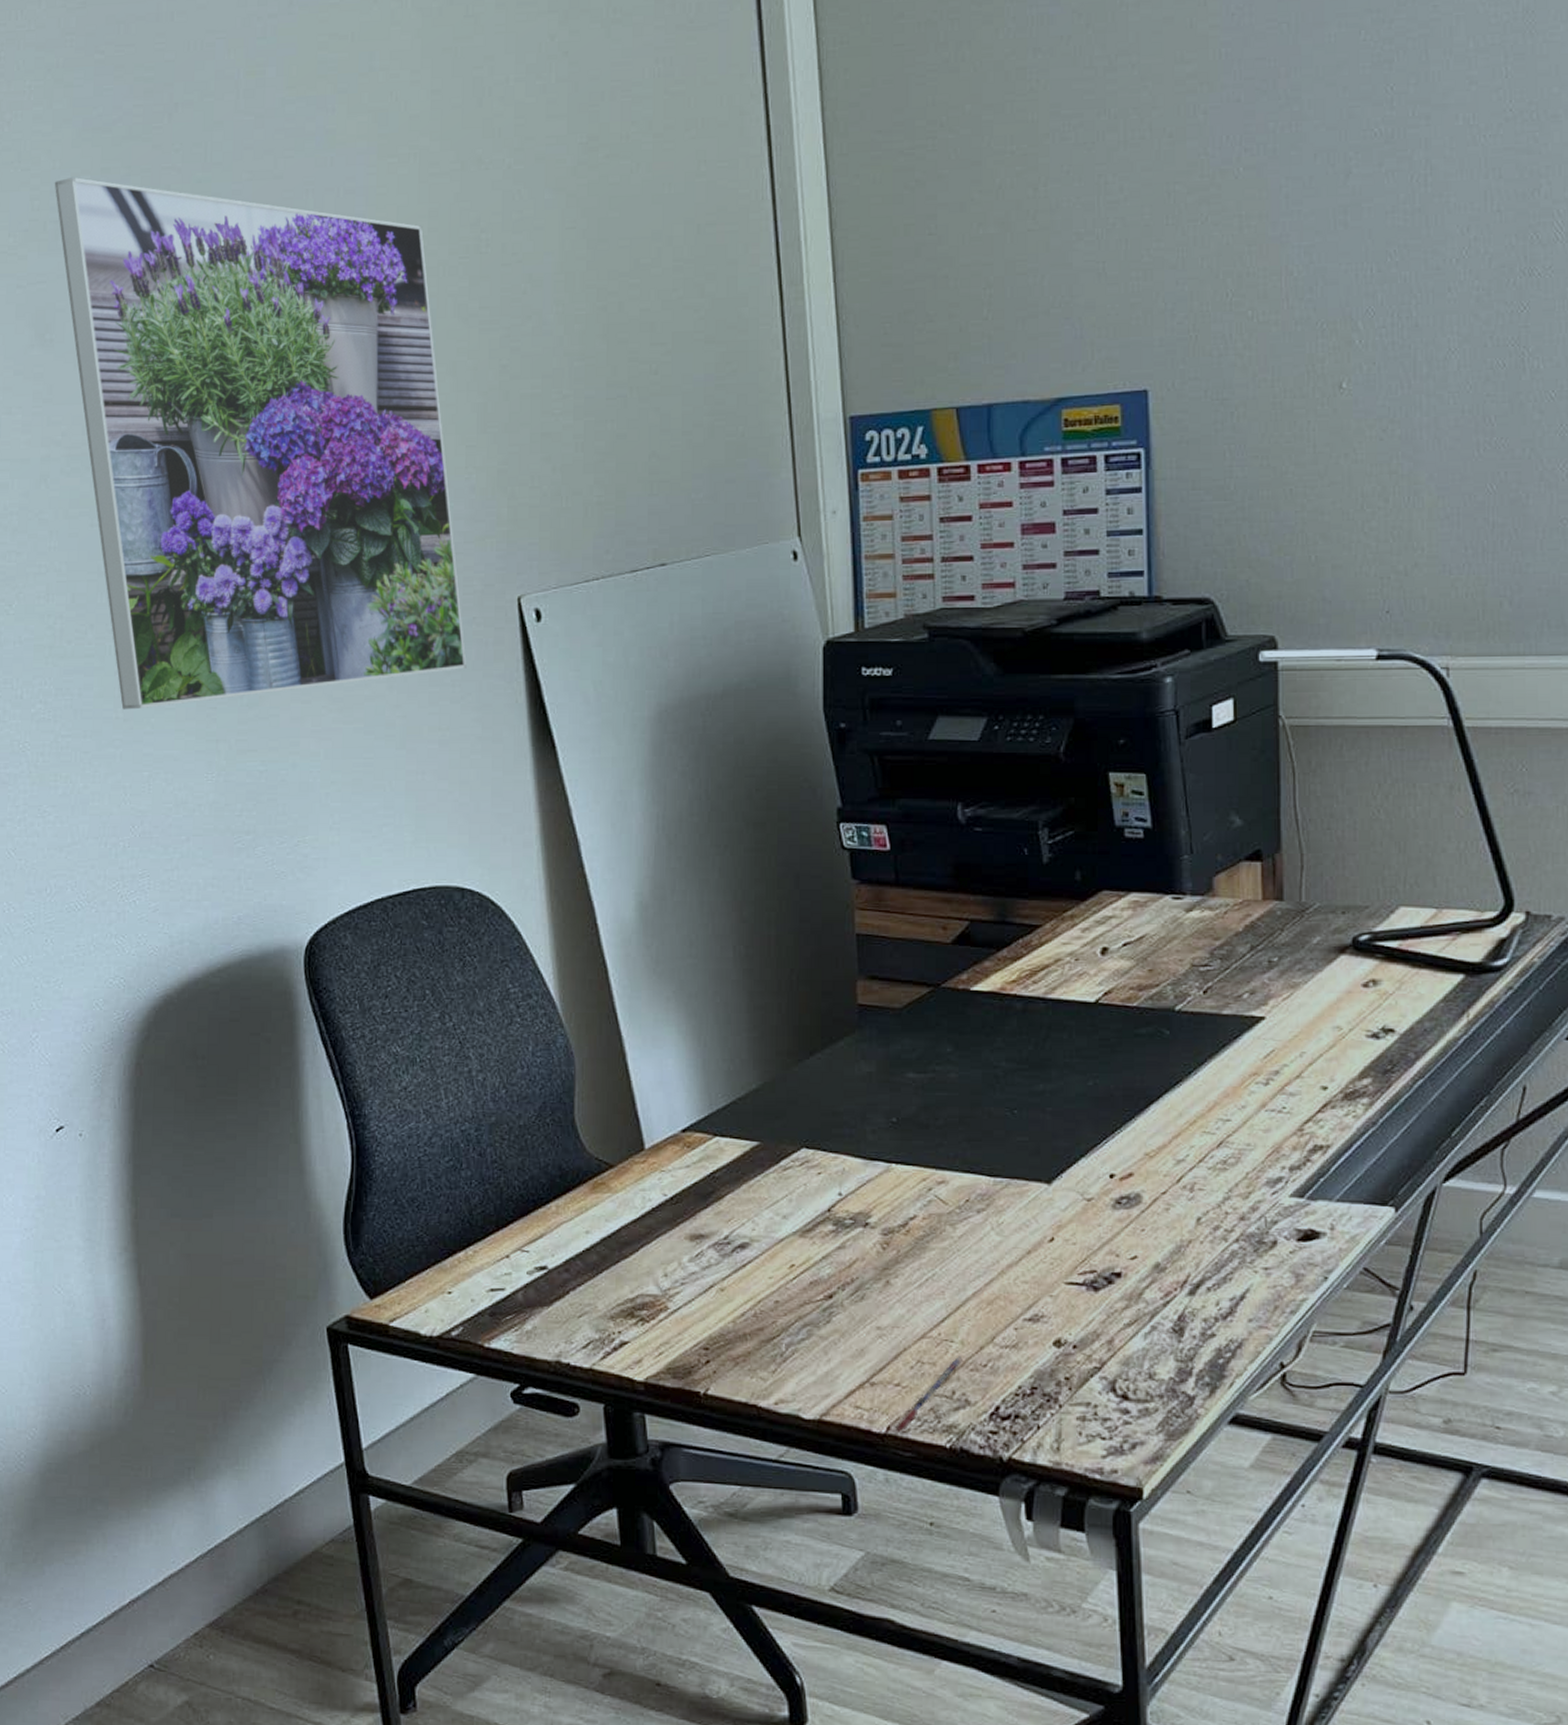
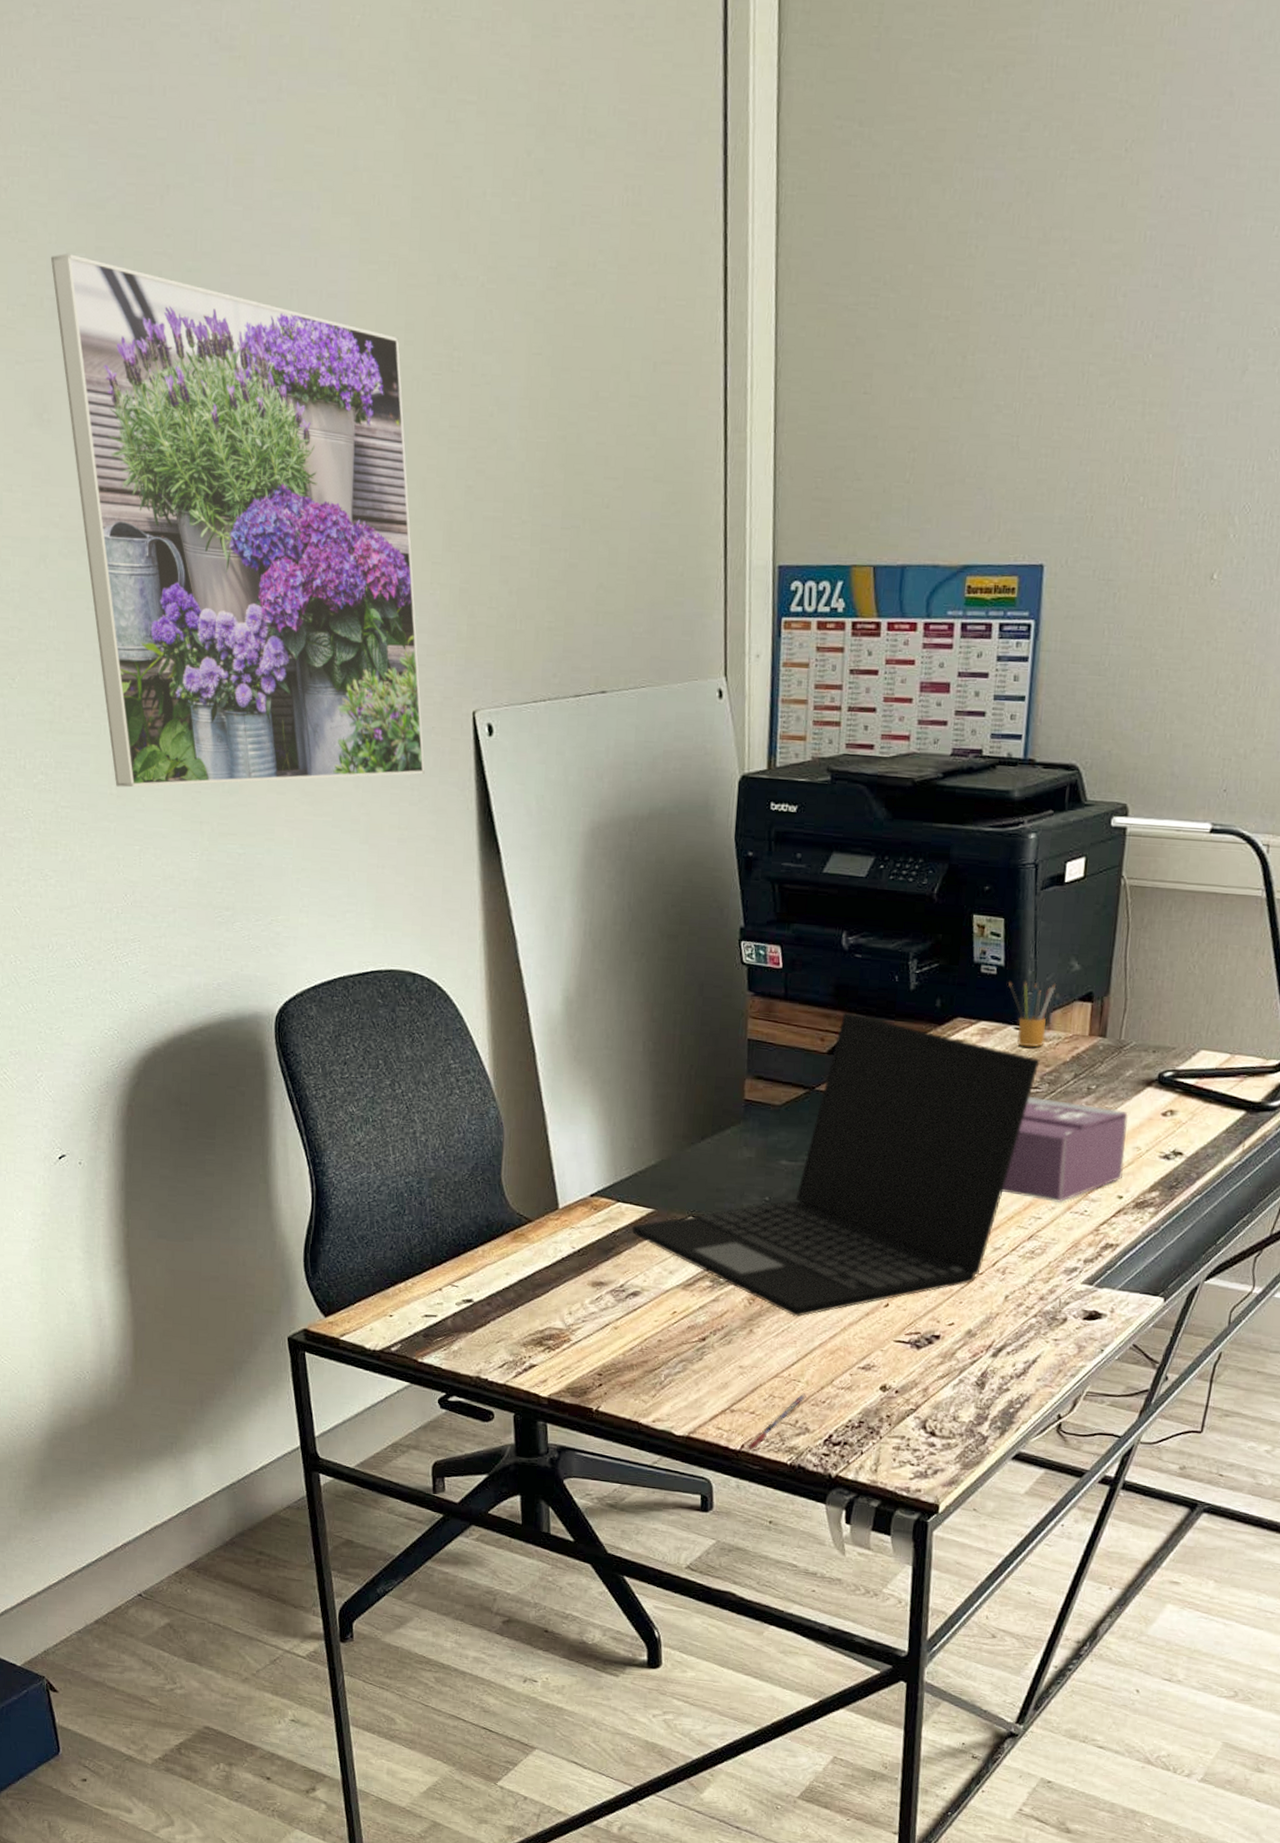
laptop: none [734,895,1207,1262] -> present [631,1012,1040,1317]
pencil box: none [1159,842,1217,919] -> present [1008,981,1057,1048]
tissue box: none [1179,975,1324,1100] -> present [1002,1096,1128,1203]

